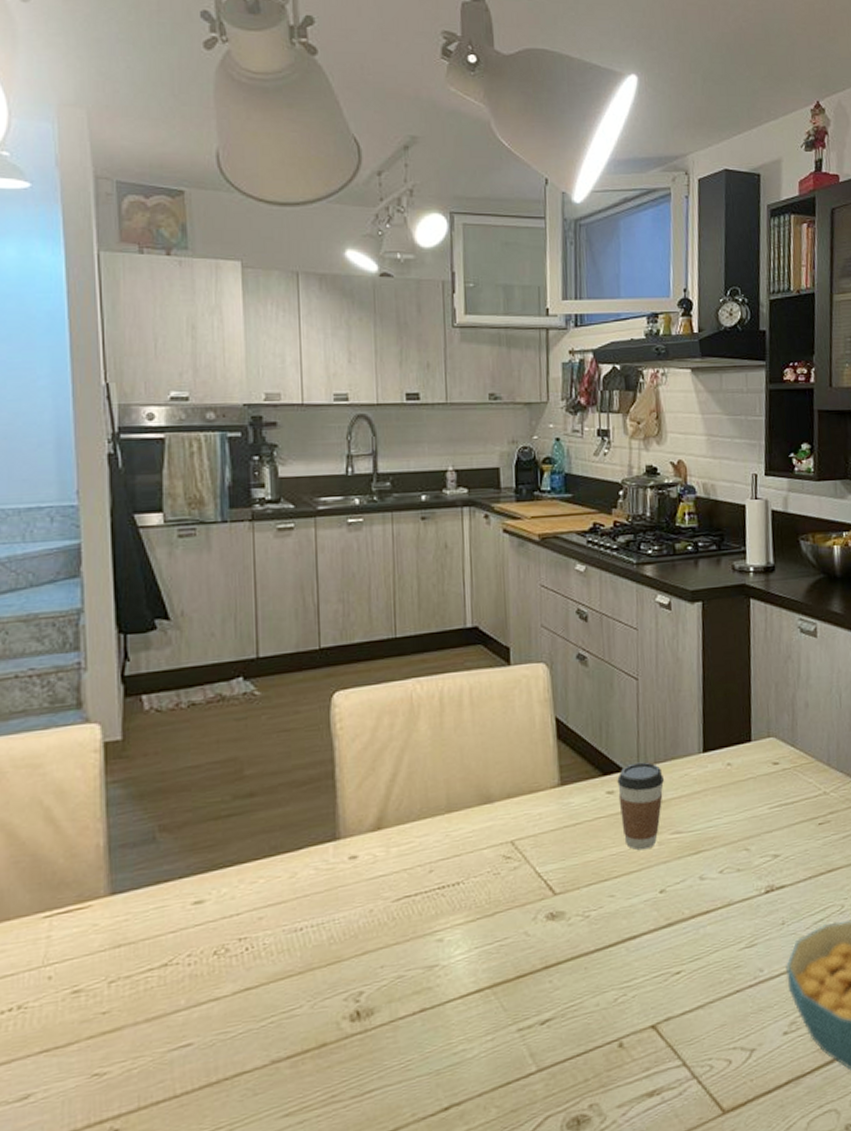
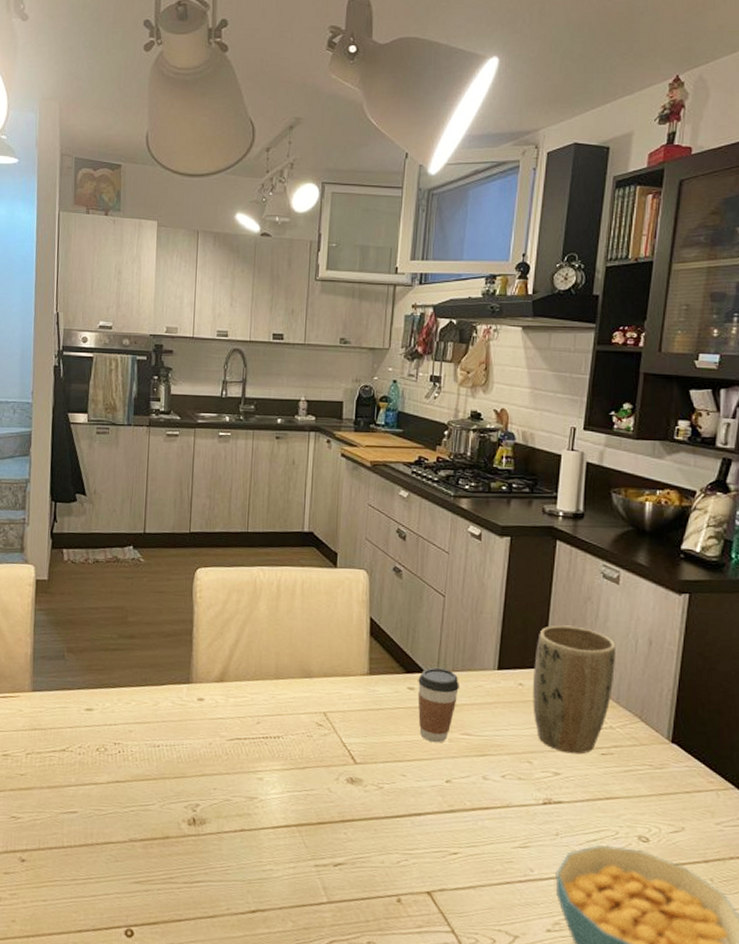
plant pot: none [740,689,823,831] -> present [533,625,615,755]

